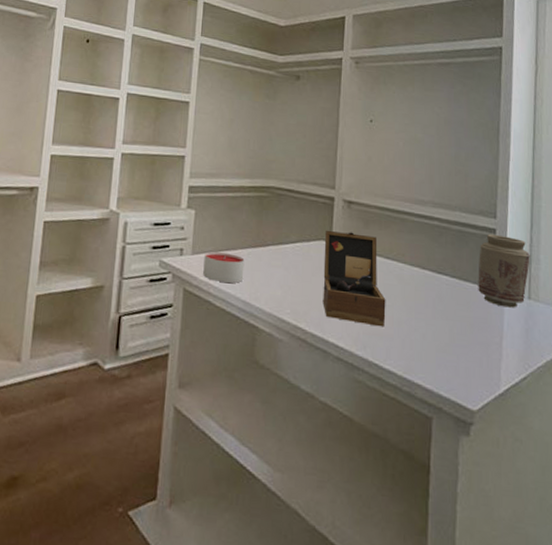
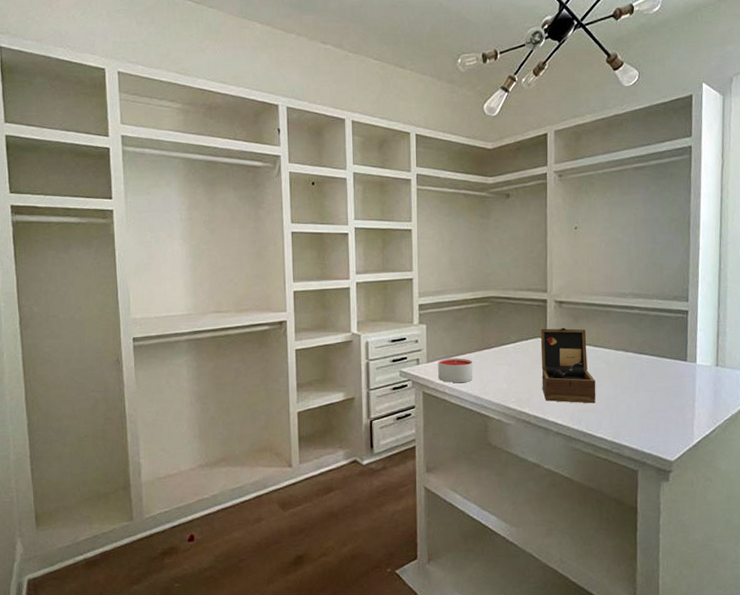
vase: present [478,234,531,308] -> none [673,315,719,375]

